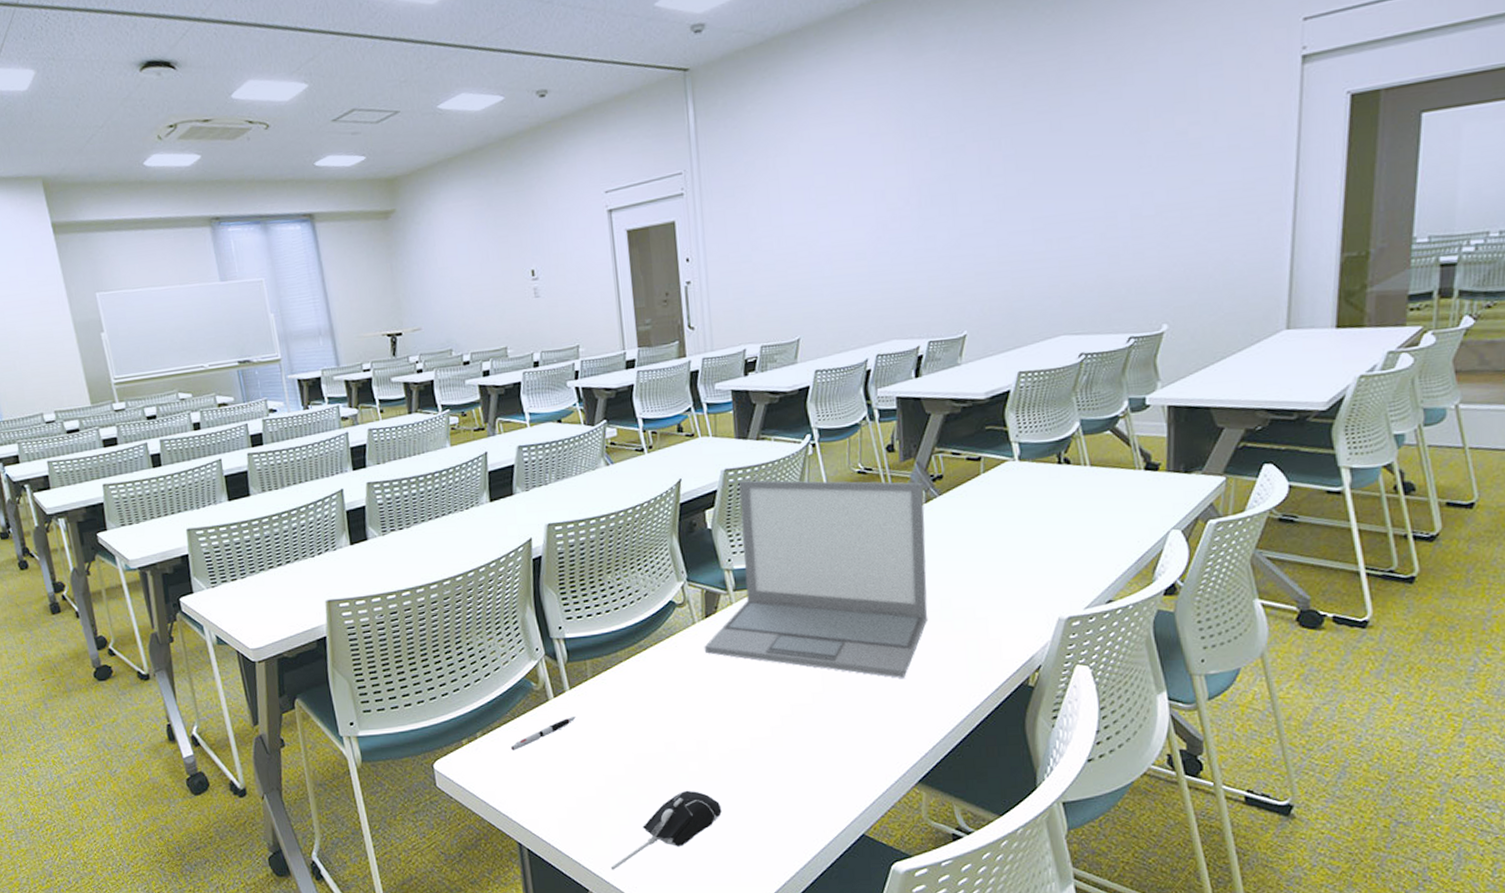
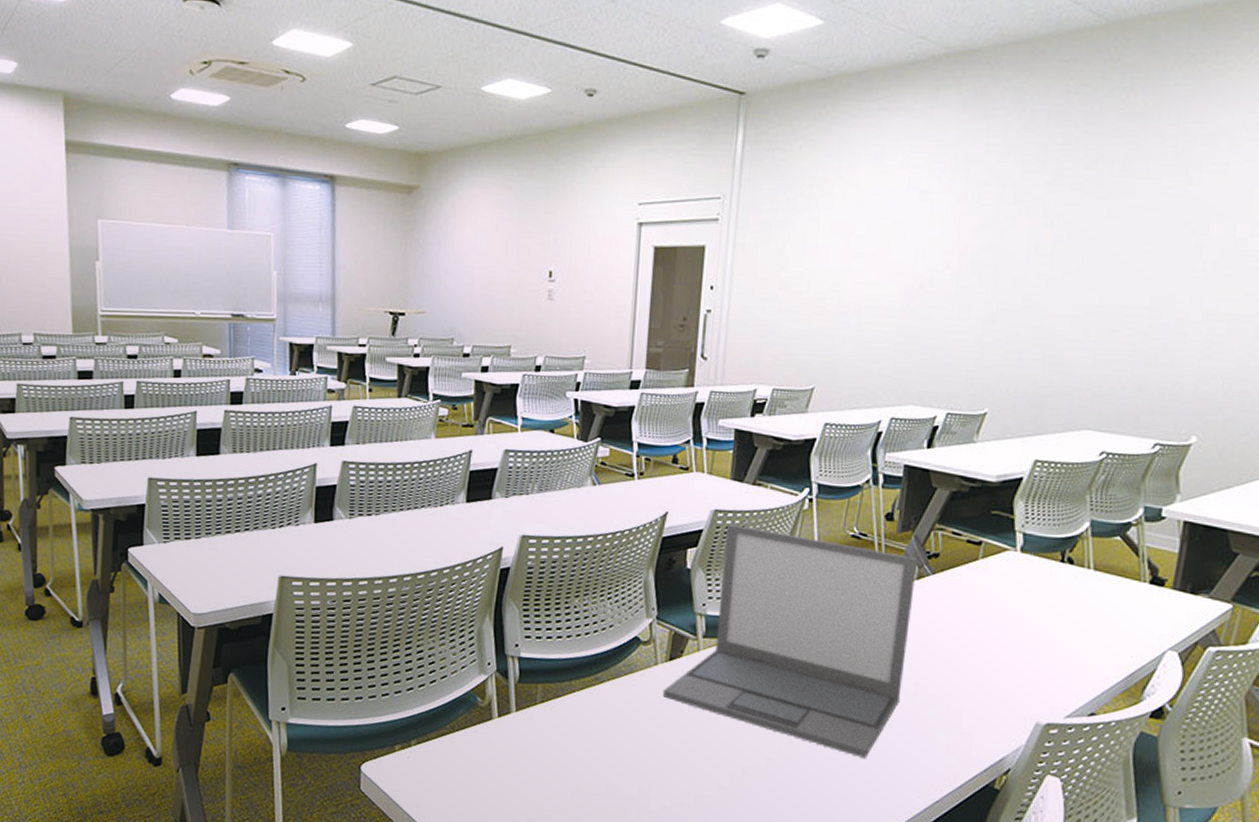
pen: present [511,717,576,751] -> none [445,740,518,766]

